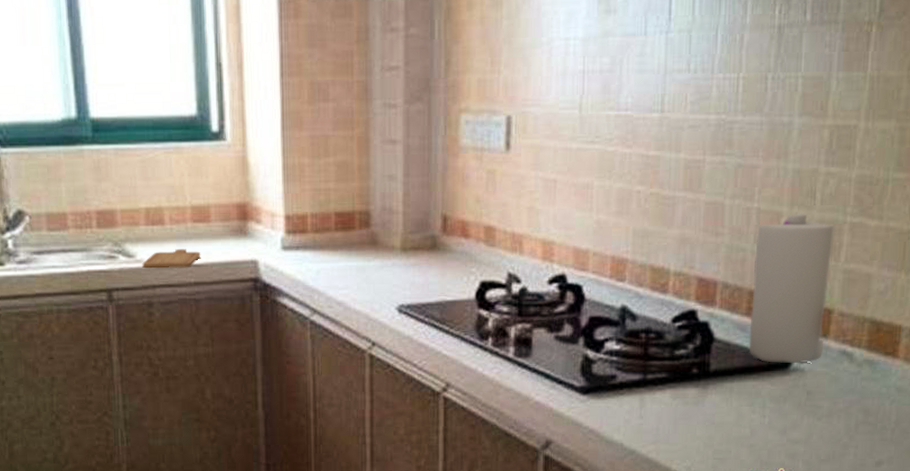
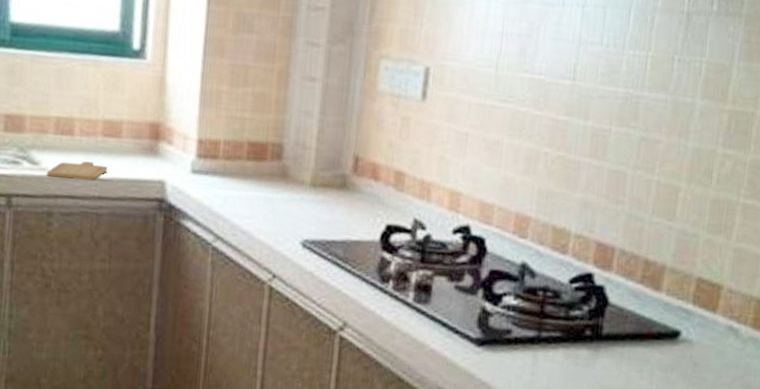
paper towel holder: present [749,213,835,364] -> none [641,190,729,336]

